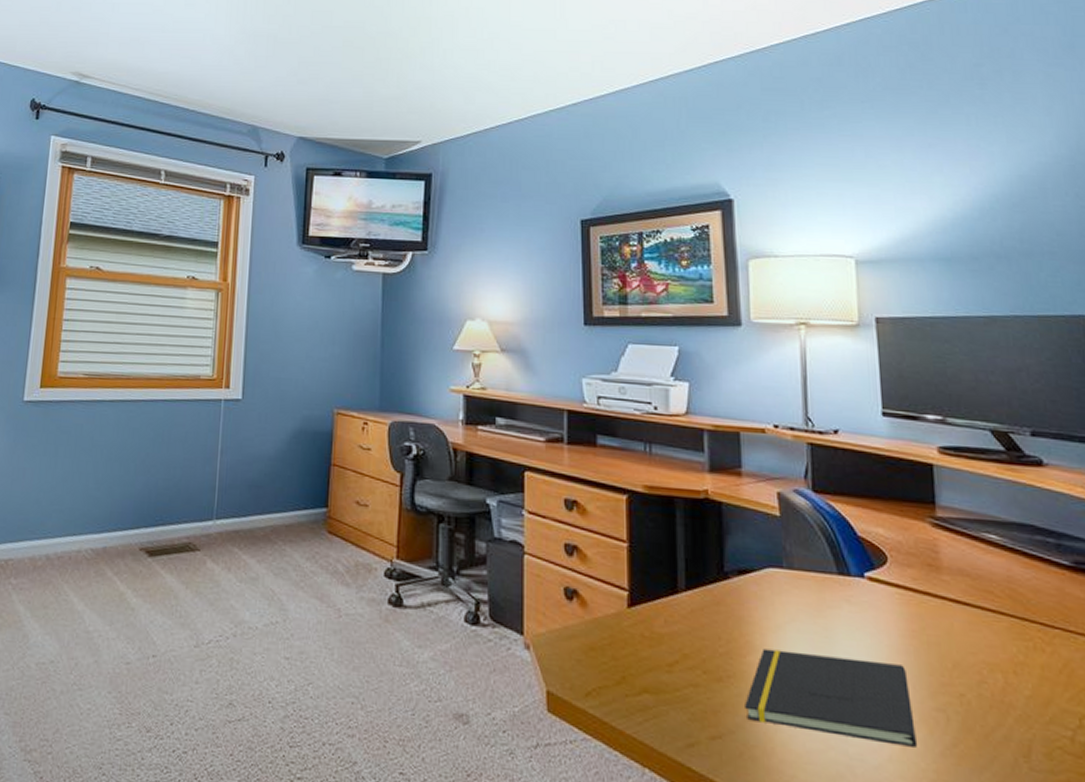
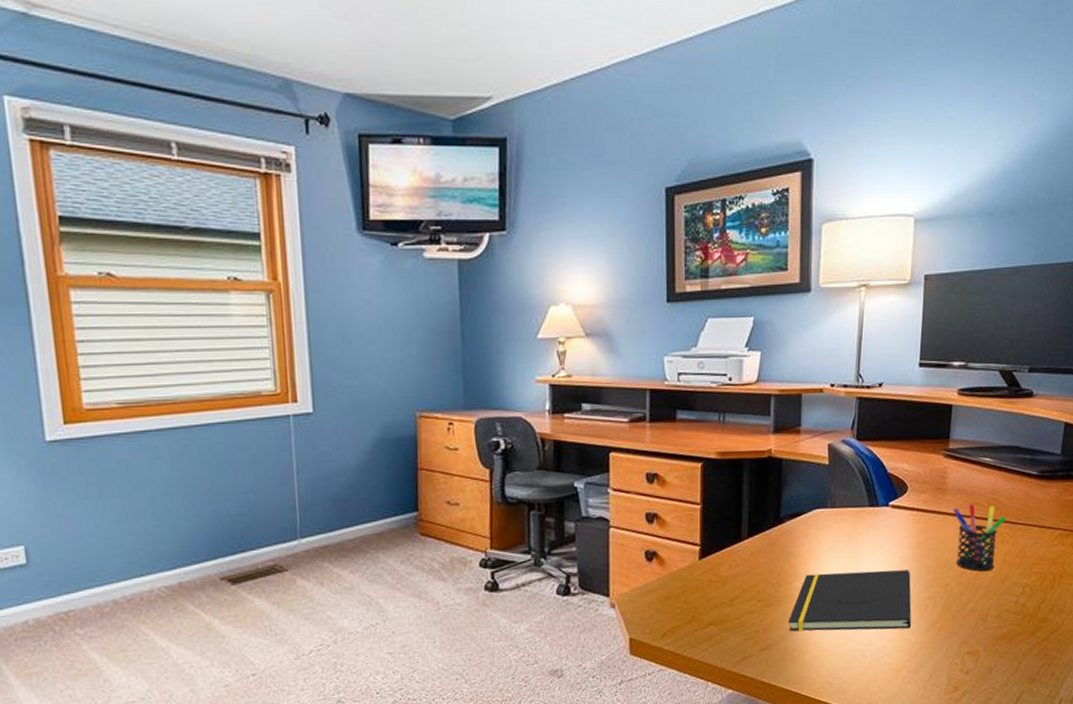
pen holder: none [955,591,1036,687] -> present [953,504,1007,572]

